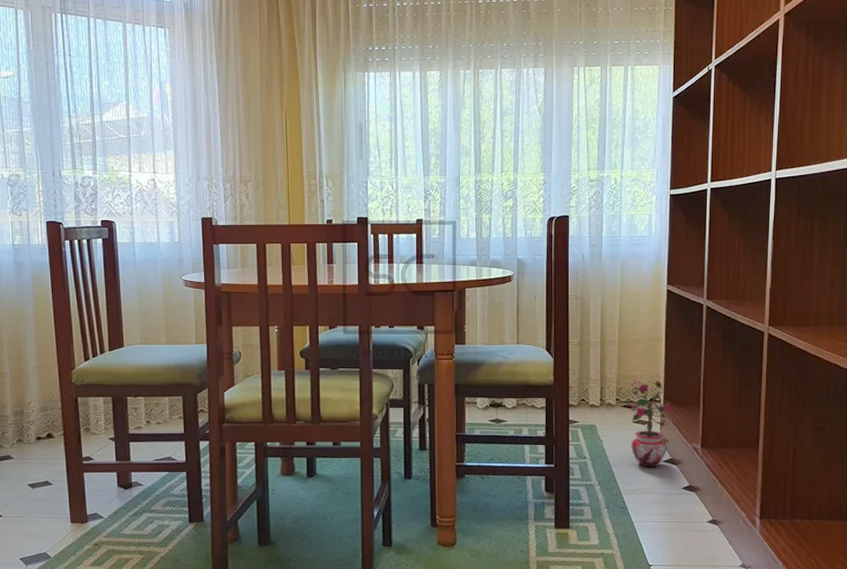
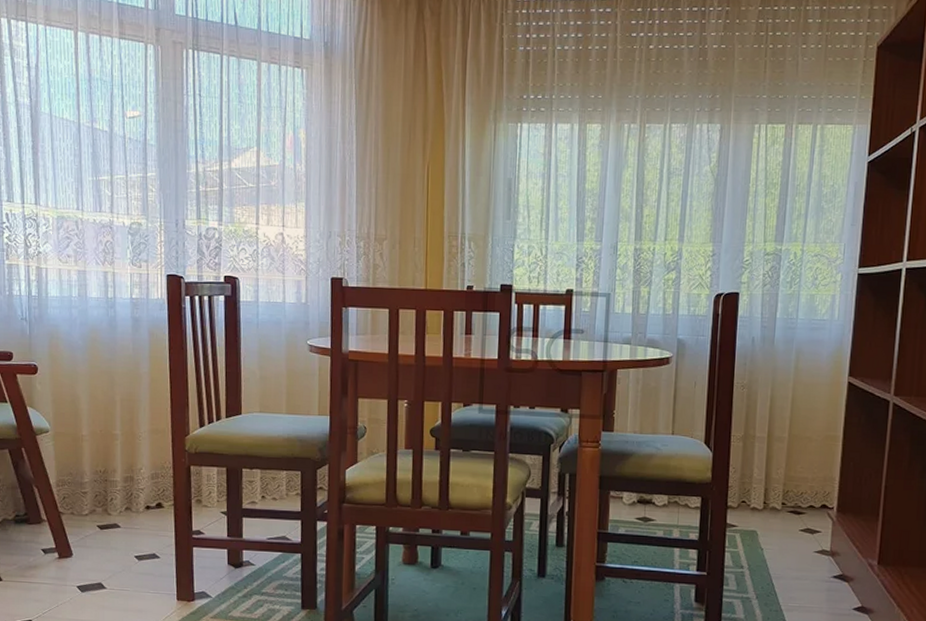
potted plant: present [630,379,672,468] -> none [796,481,847,584]

